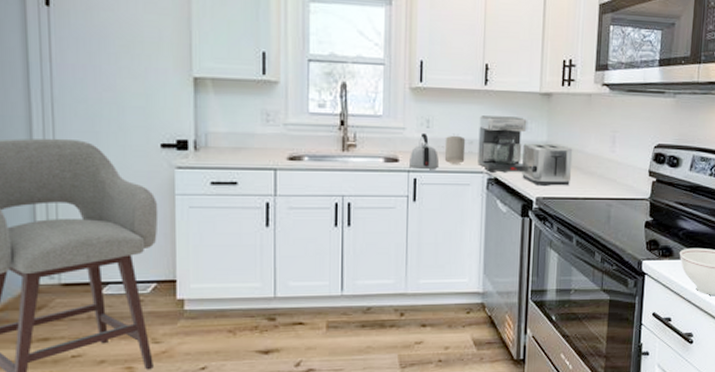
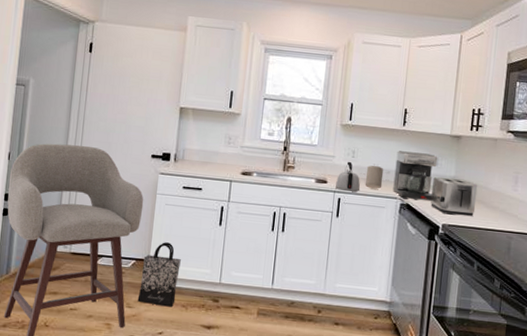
shopping bag: none [166,255,220,335] -> present [137,242,181,307]

